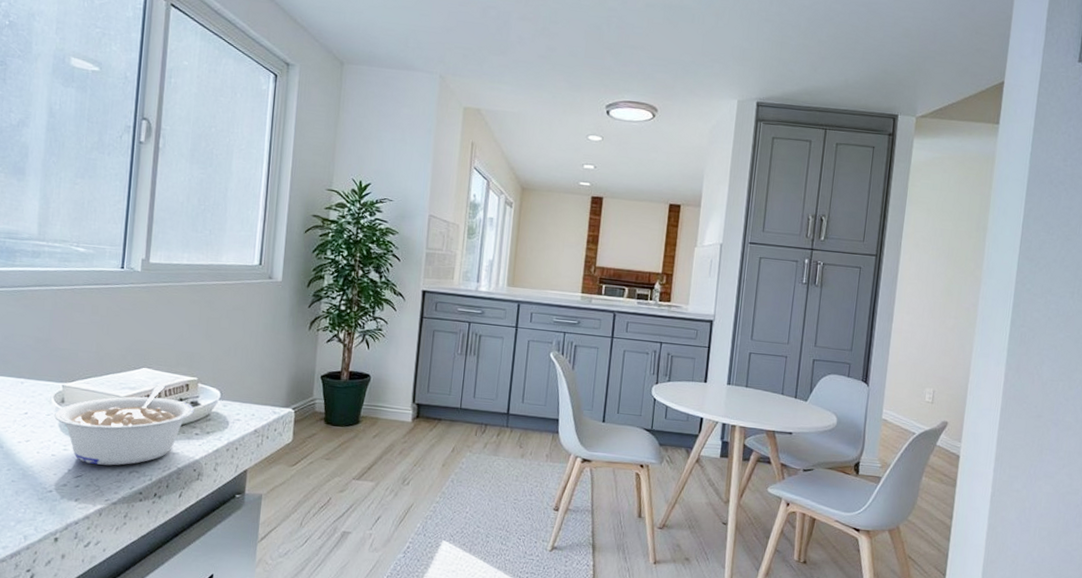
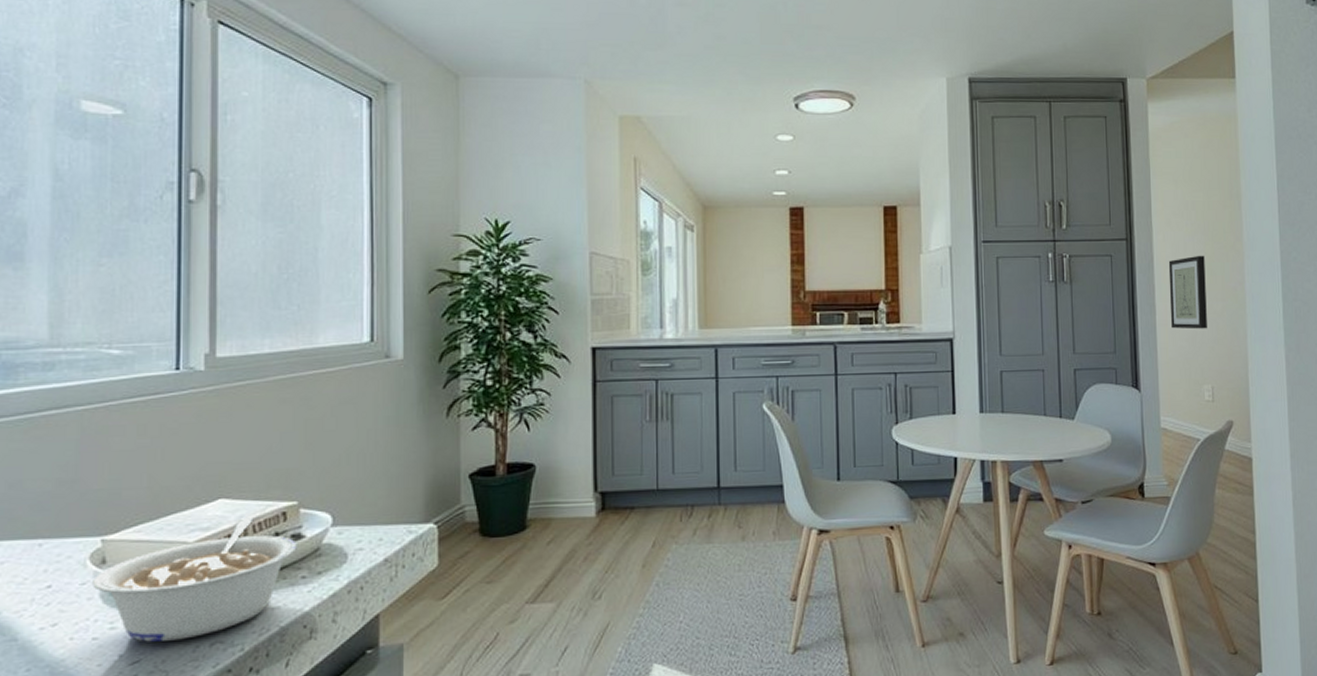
wall art: none [905,276,945,341] -> present [1168,255,1207,329]

